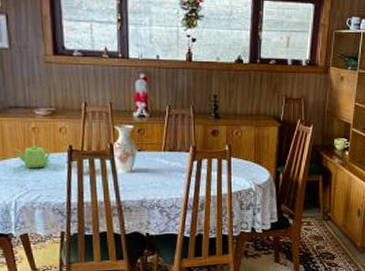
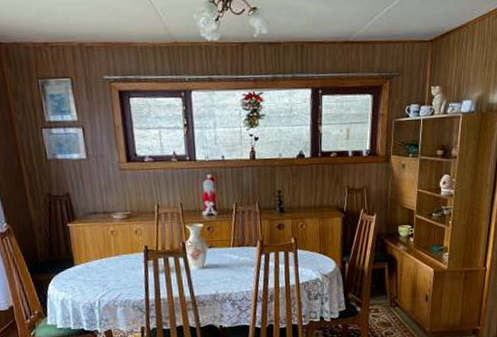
teapot: present [14,146,50,169] -> none [95,248,128,269]

